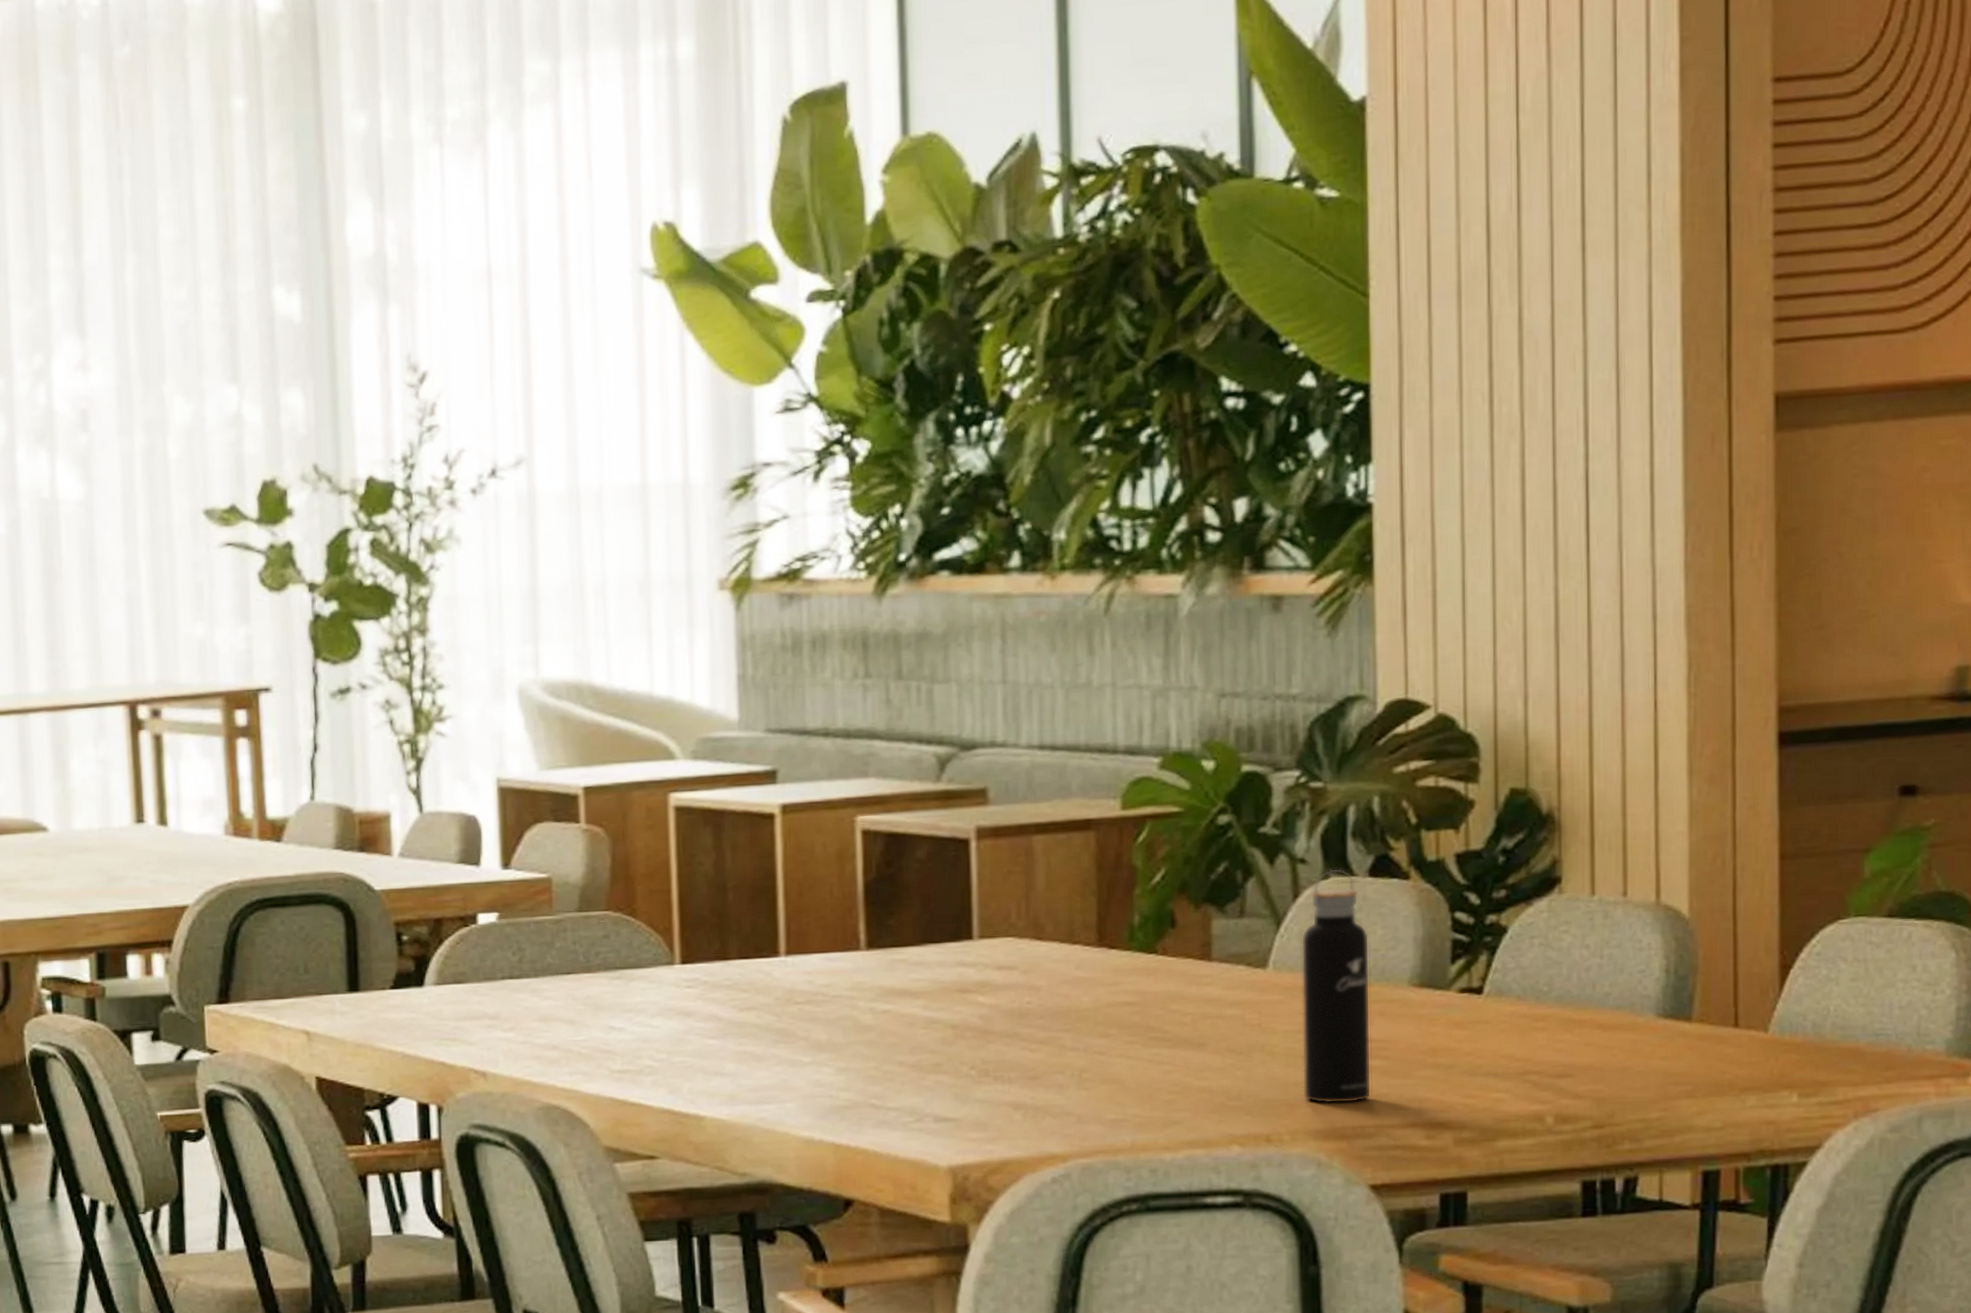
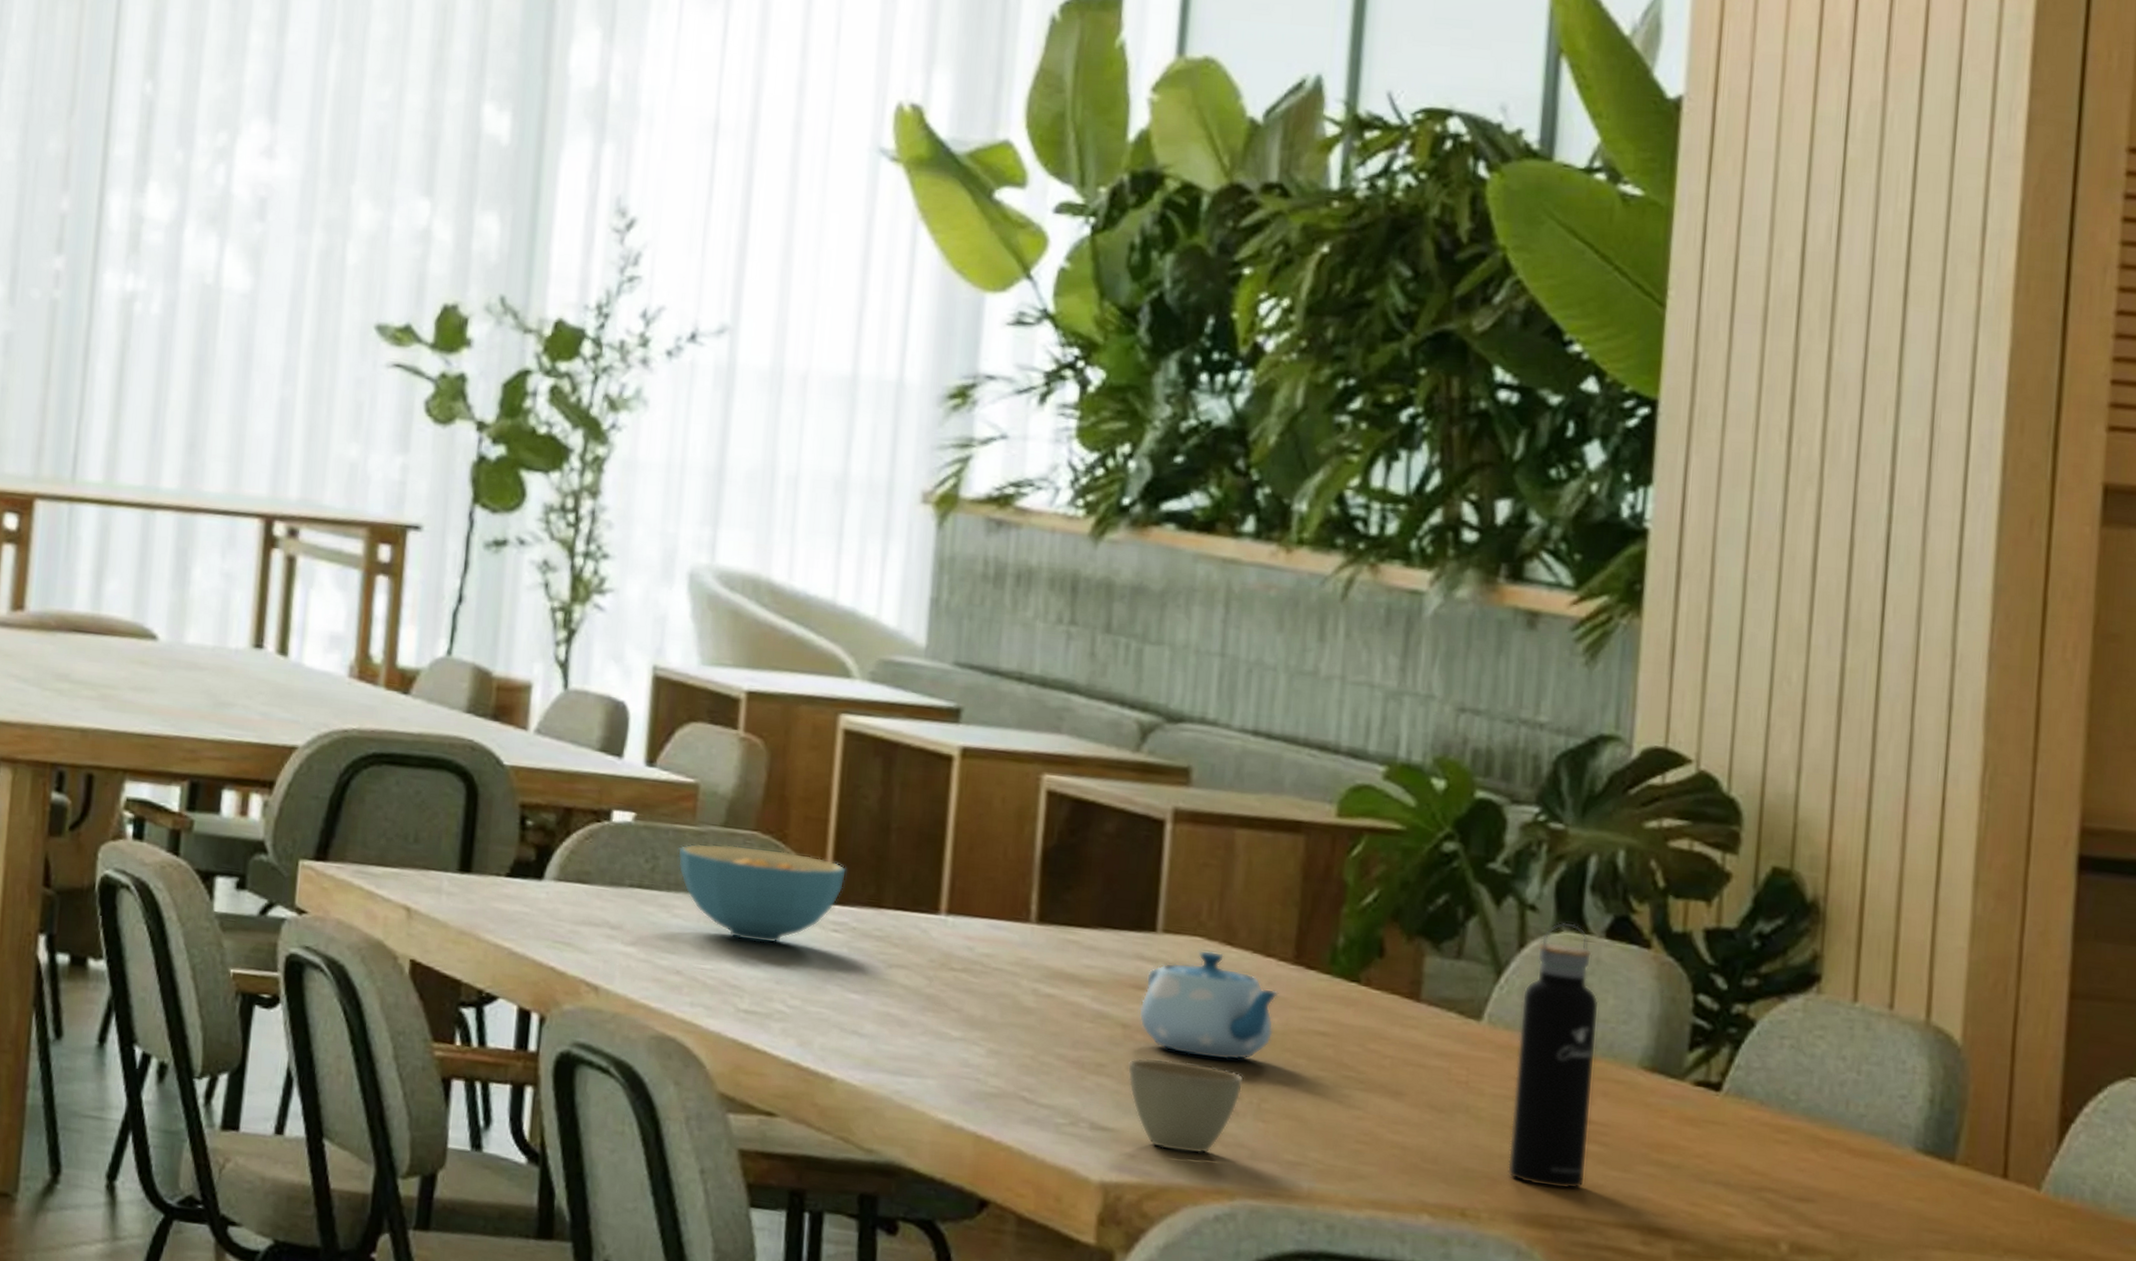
cereal bowl: none [540,924,693,1010] -> present [677,843,847,944]
cup: none [960,1048,1064,1129] -> present [1127,1057,1244,1154]
teapot: none [966,947,1087,1043] -> present [1139,950,1279,1060]

